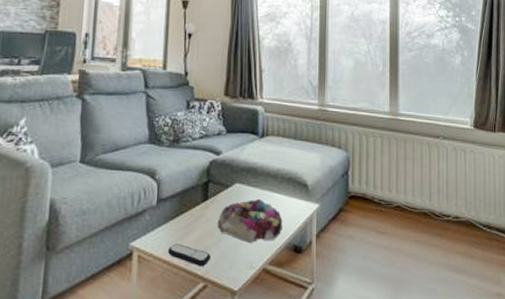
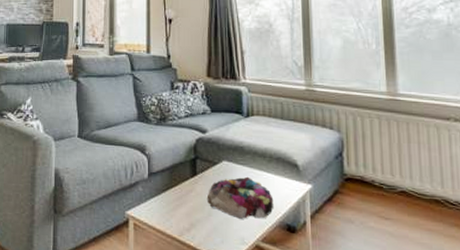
remote control: present [167,244,212,266] -> none [160,215,203,238]

